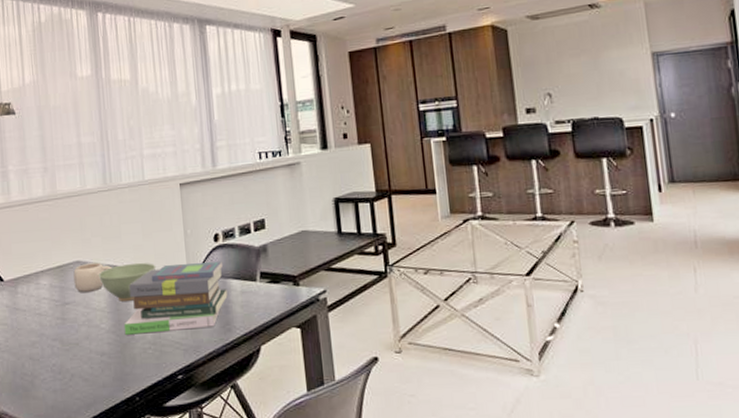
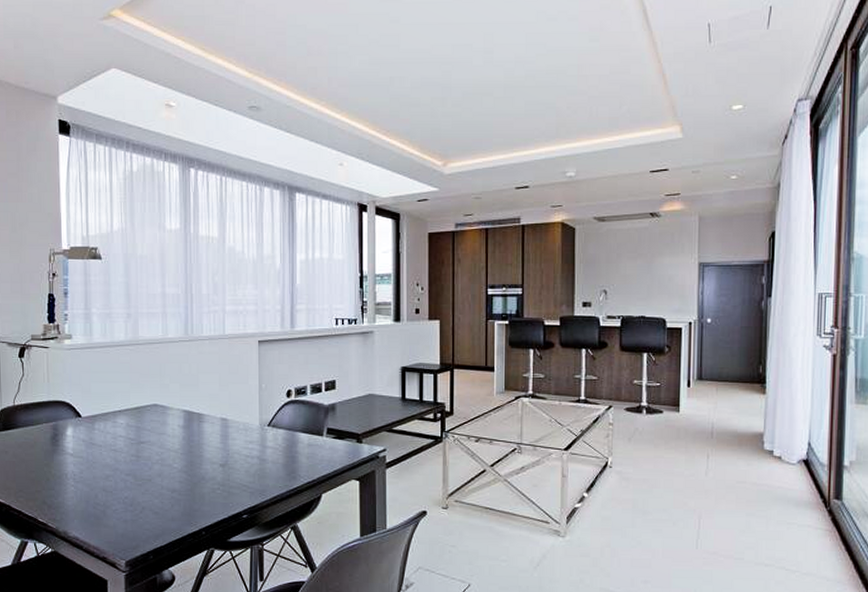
mug: present [73,262,113,293] -> none [150,407,188,434]
bowl: present [98,262,156,301] -> none [174,410,230,445]
books: present [123,262,228,335] -> none [195,415,295,476]

